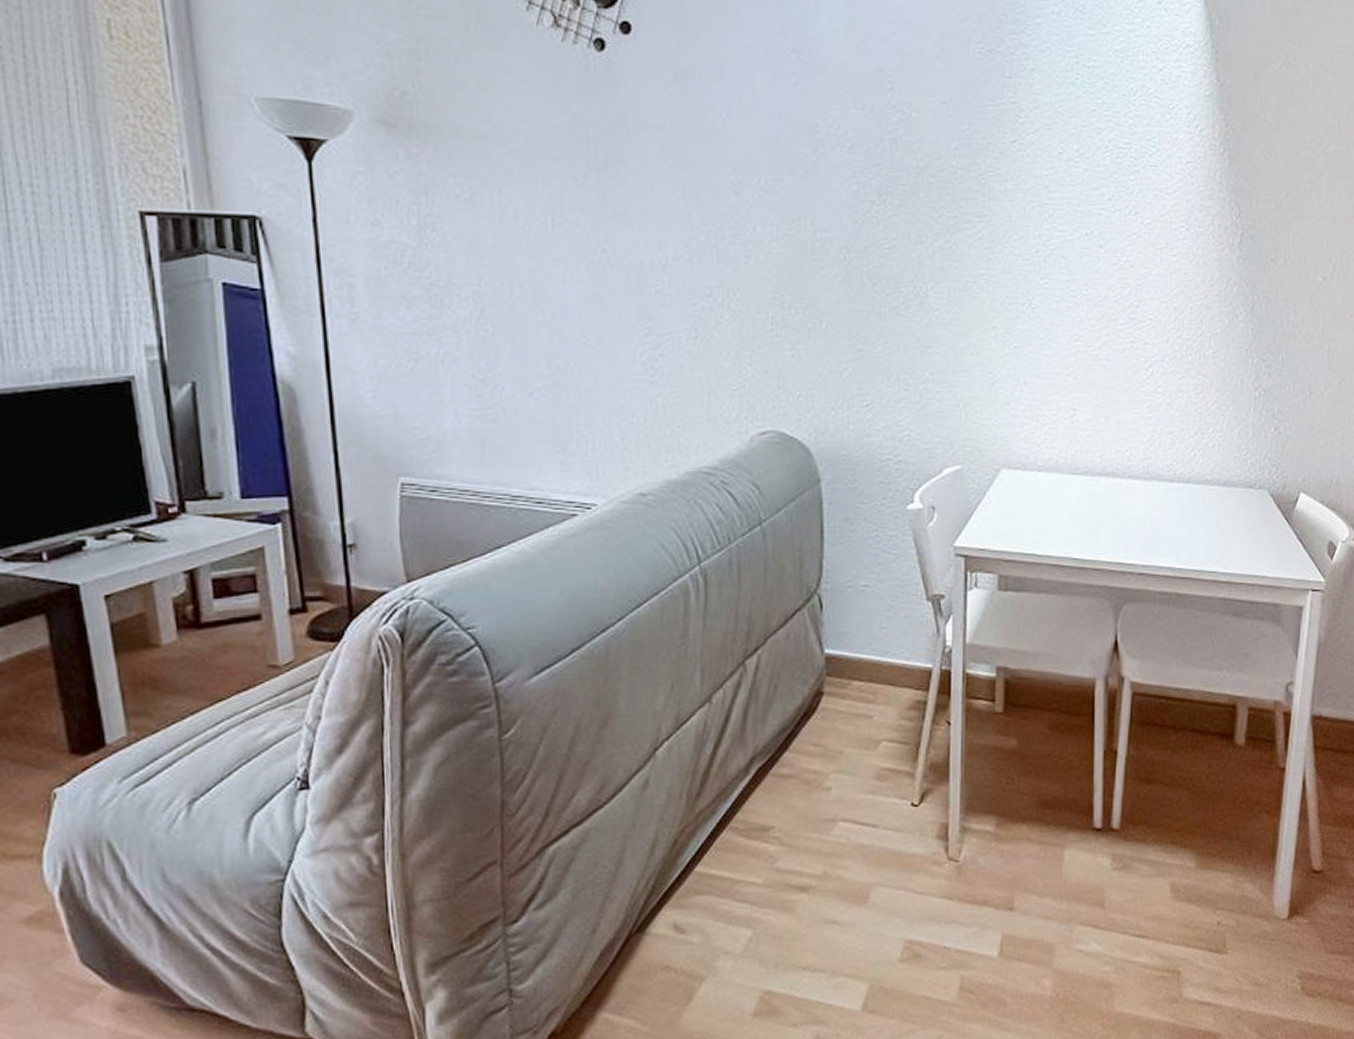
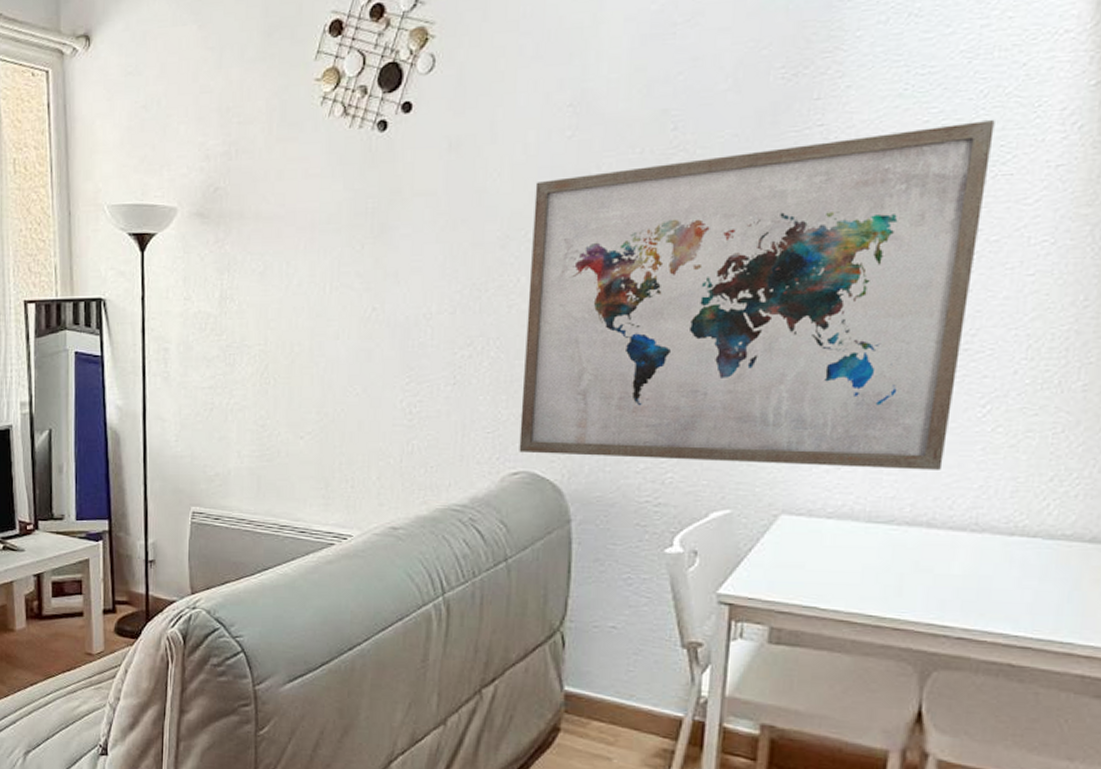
wall art: none [765,115,1142,426] -> present [519,120,995,470]

